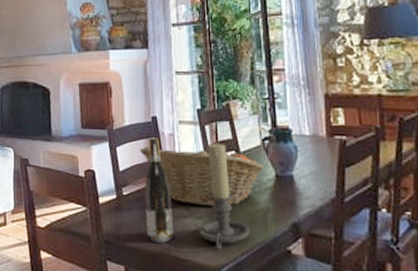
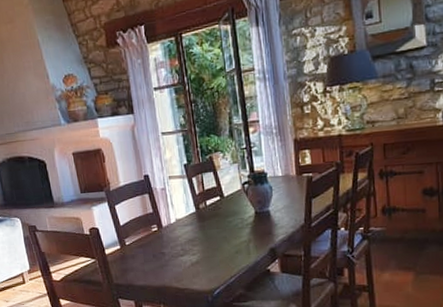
fruit basket: present [140,145,264,207] -> none [136,194,245,246]
wine bottle: present [144,138,174,244] -> none [143,193,173,280]
candle holder: present [199,142,250,250] -> none [193,191,236,277]

